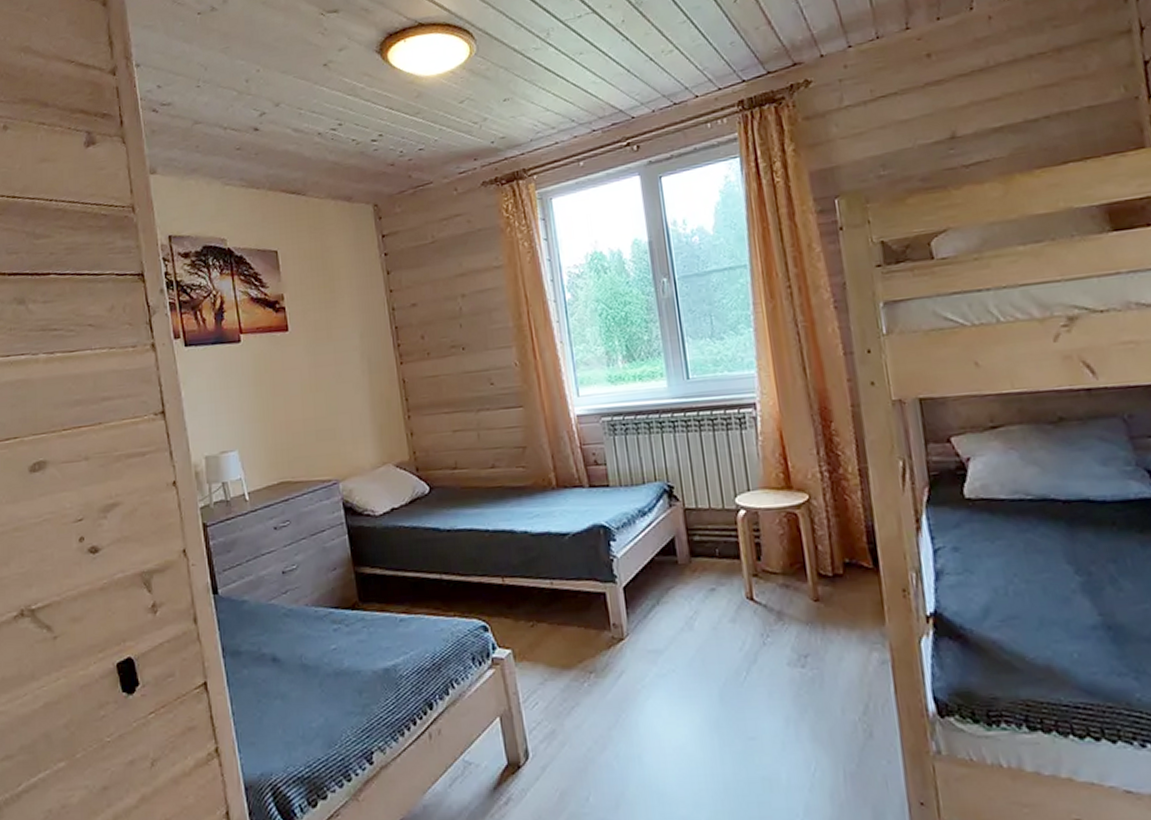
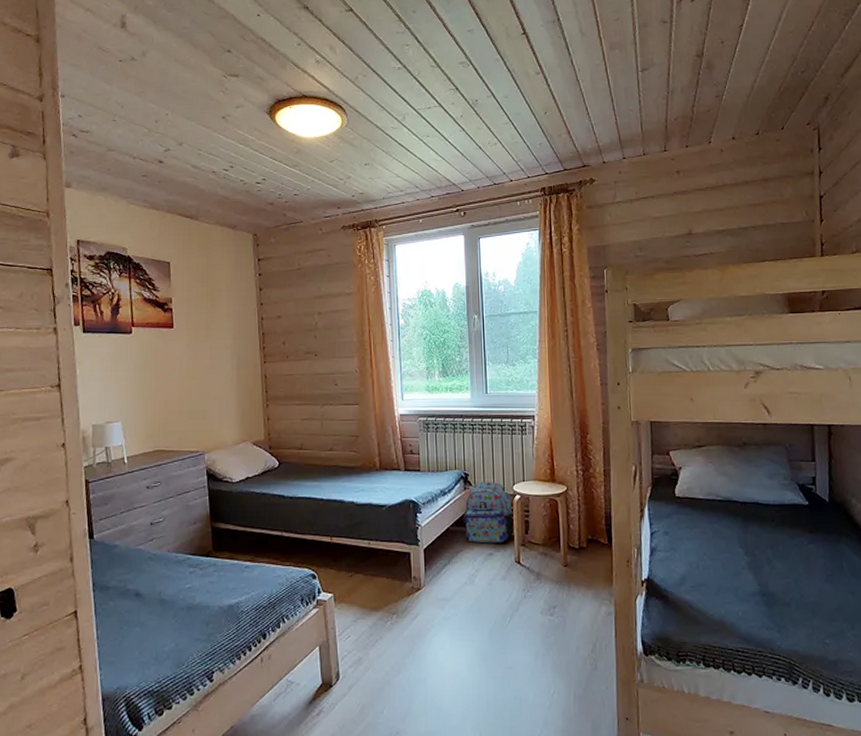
backpack: none [671,494,741,576] -> present [463,481,514,544]

